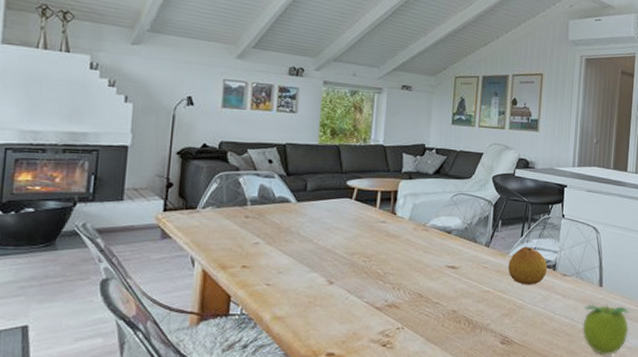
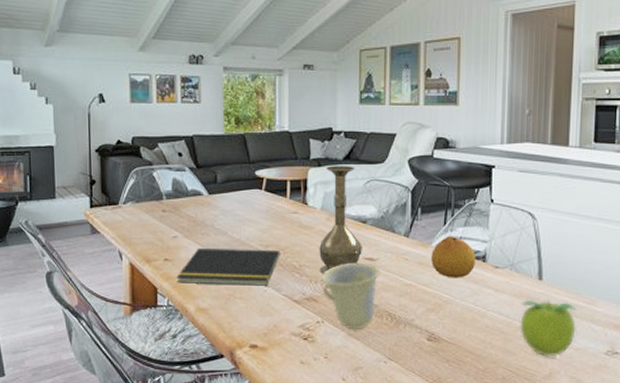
notepad: none [253,255,366,293] -> present [176,248,280,286]
vase: none [403,179,446,281] -> present [319,166,362,274]
cup: none [404,270,461,334] -> present [322,262,380,329]

